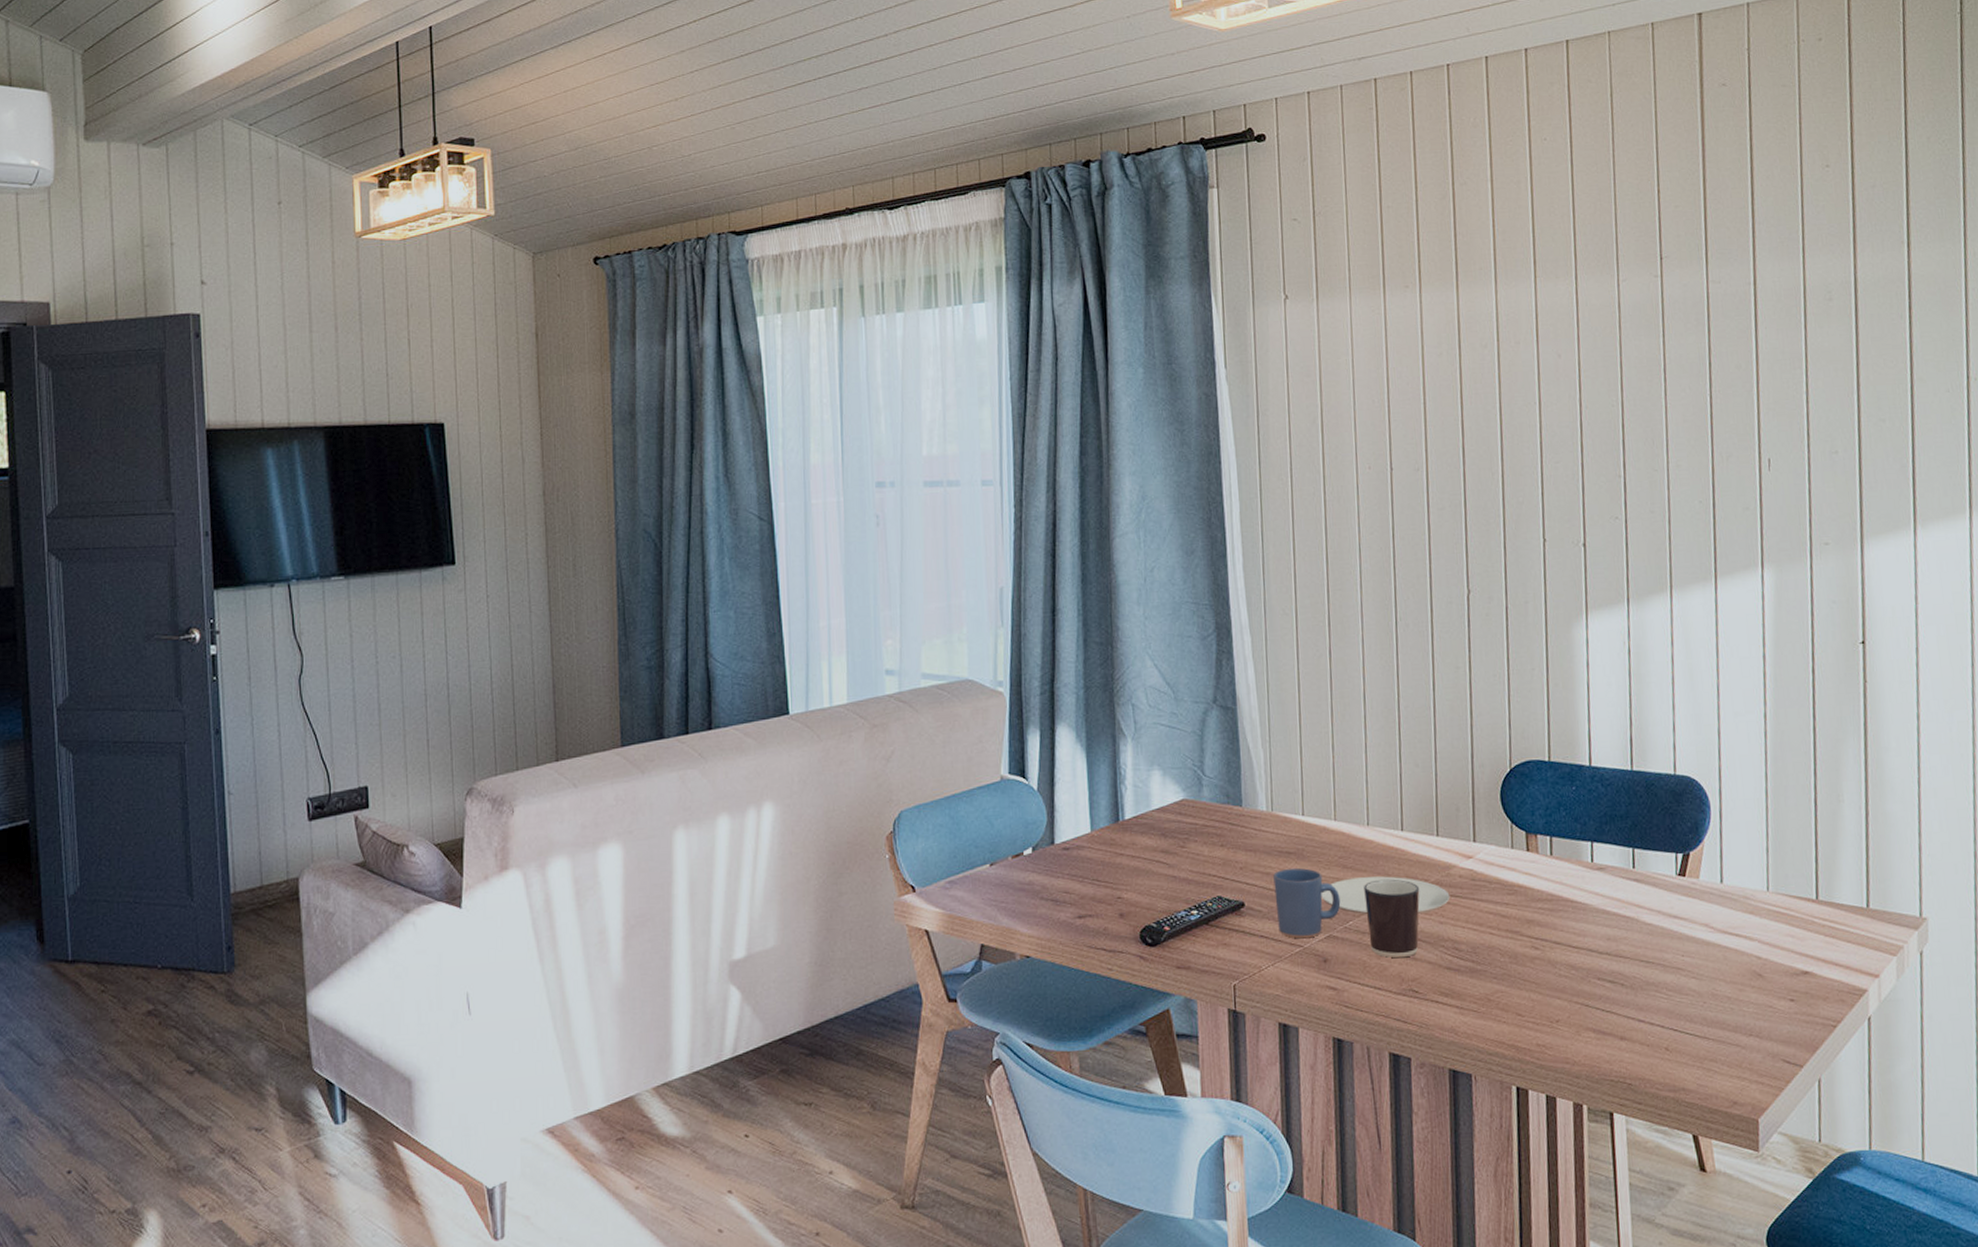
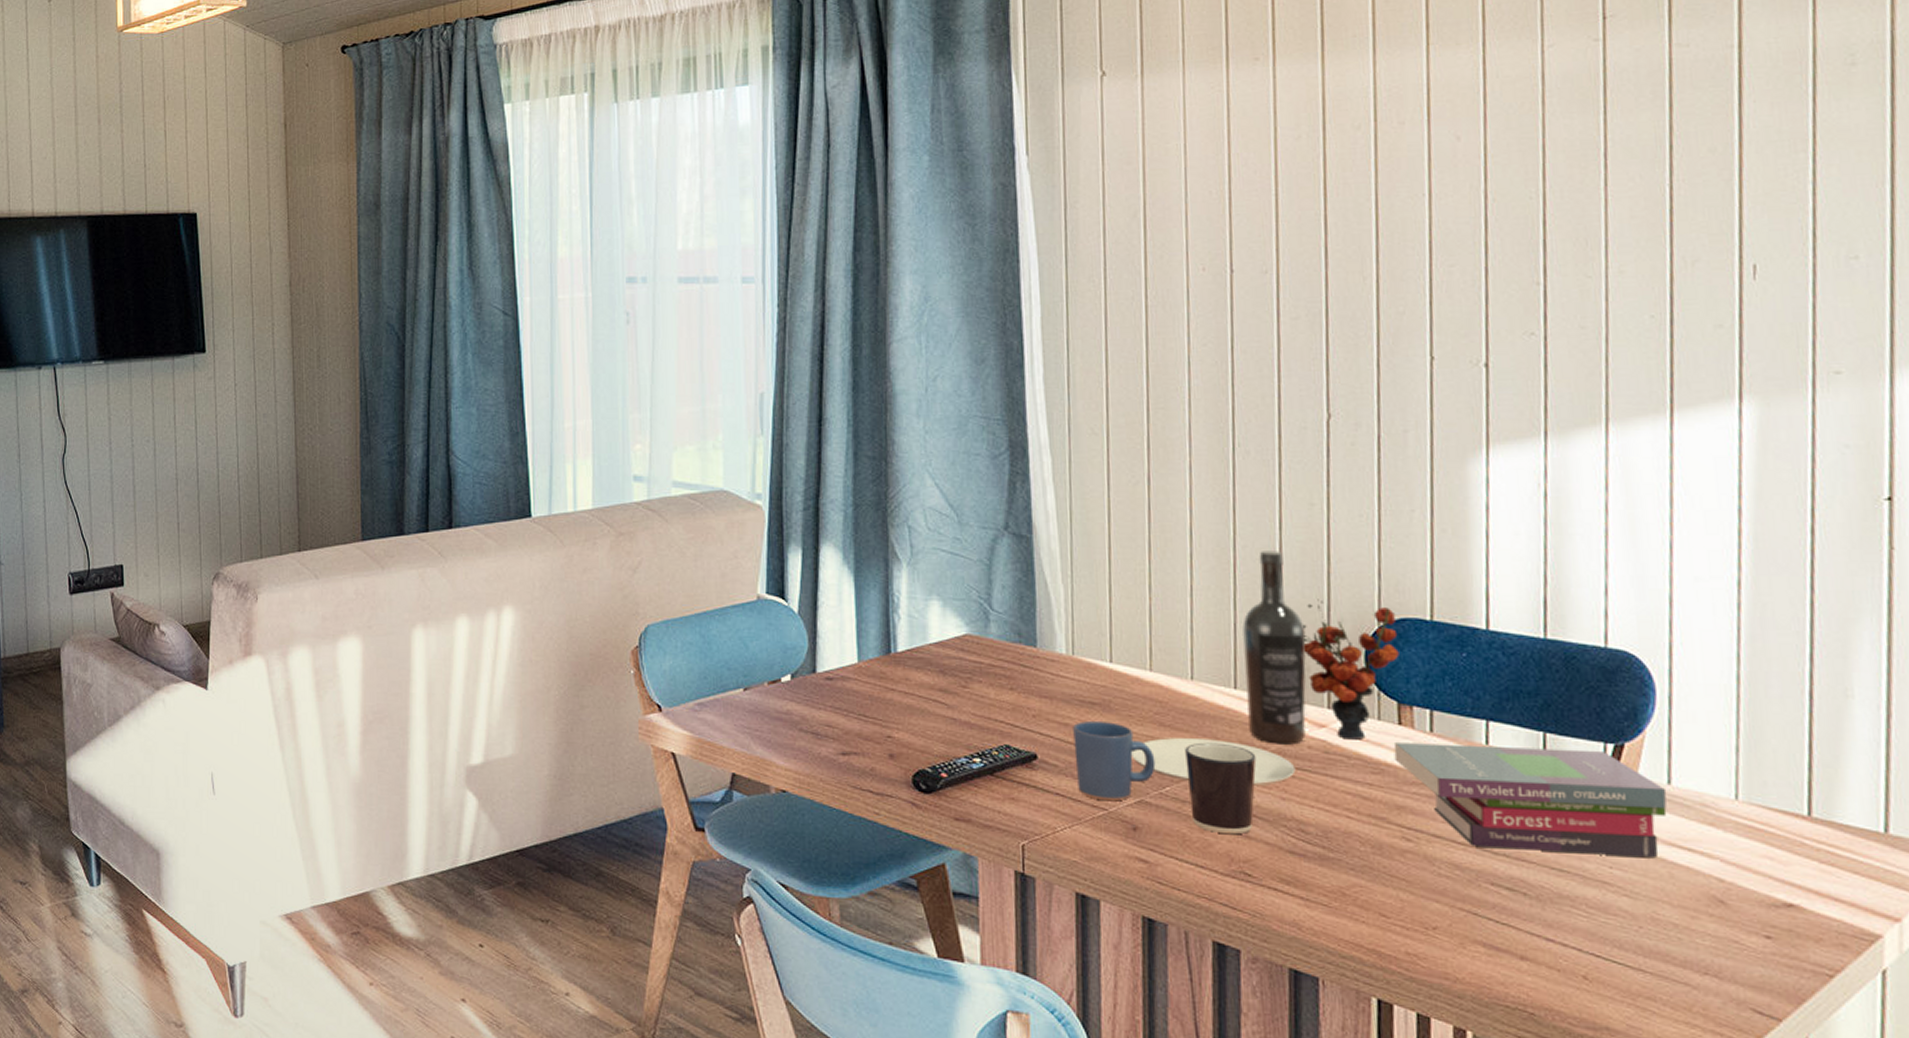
wine bottle: none [1406,709,1457,875] -> present [1242,551,1306,743]
bouquet: none [1453,748,1526,867] -> present [1303,599,1399,740]
books: none [1523,860,1721,949] -> present [1393,743,1667,859]

